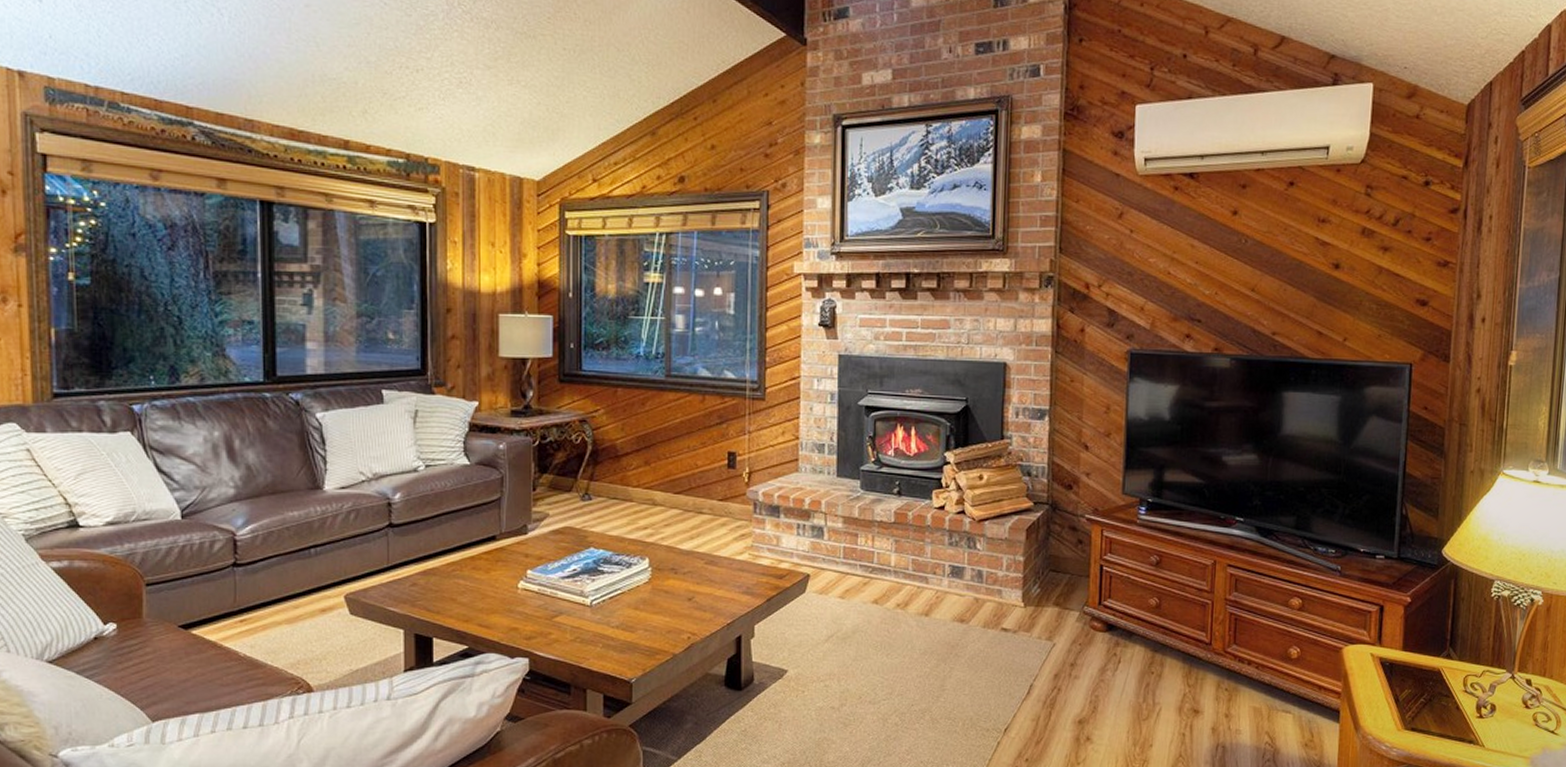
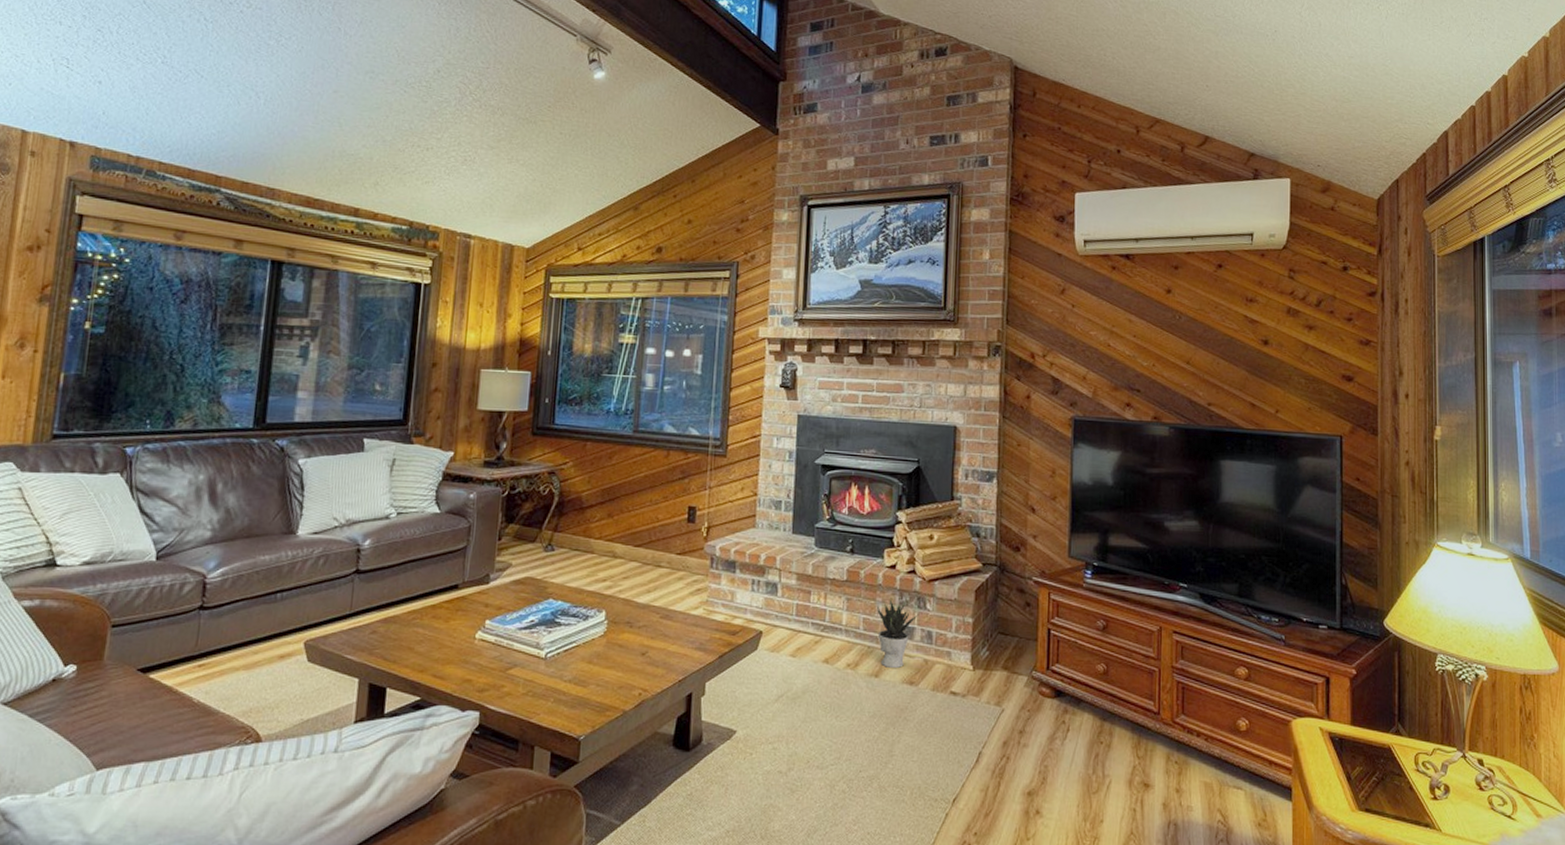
potted plant: none [925,538,968,606] -> present [876,598,918,668]

